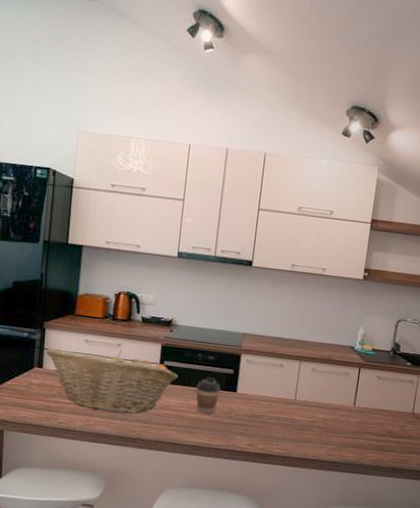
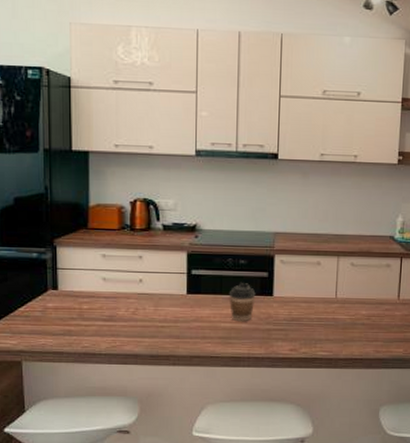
fruit basket: present [46,348,178,414] -> none [59,263,208,330]

